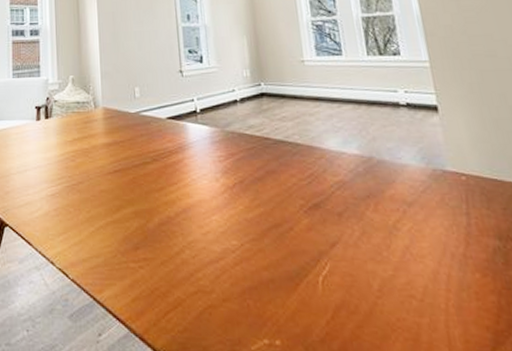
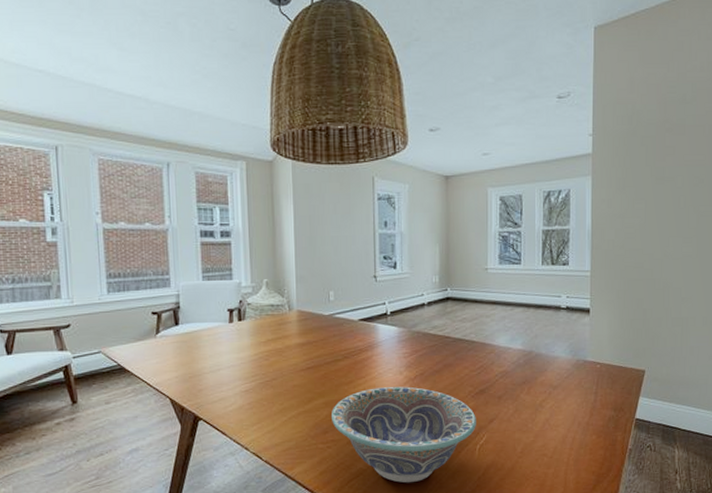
decorative bowl: none [142,196,315,321] -> present [332,386,476,483]

